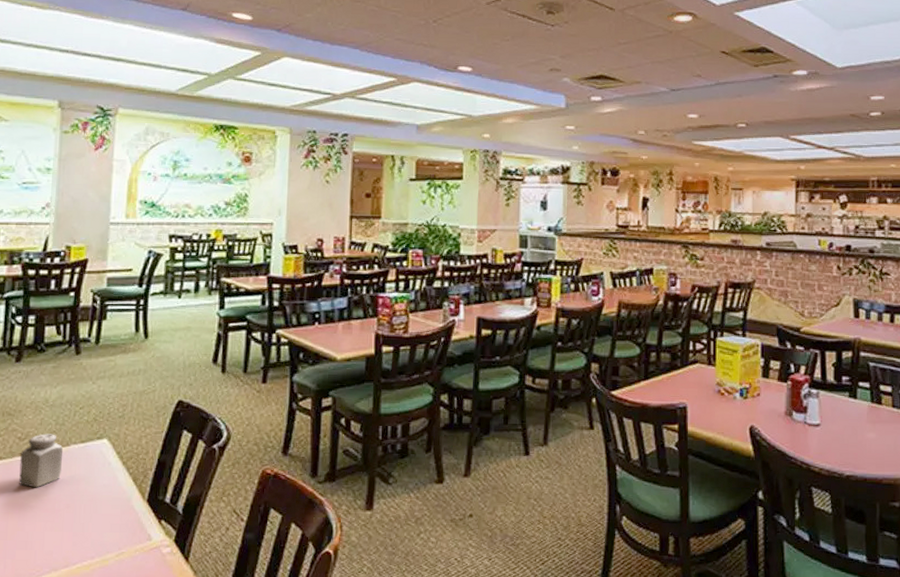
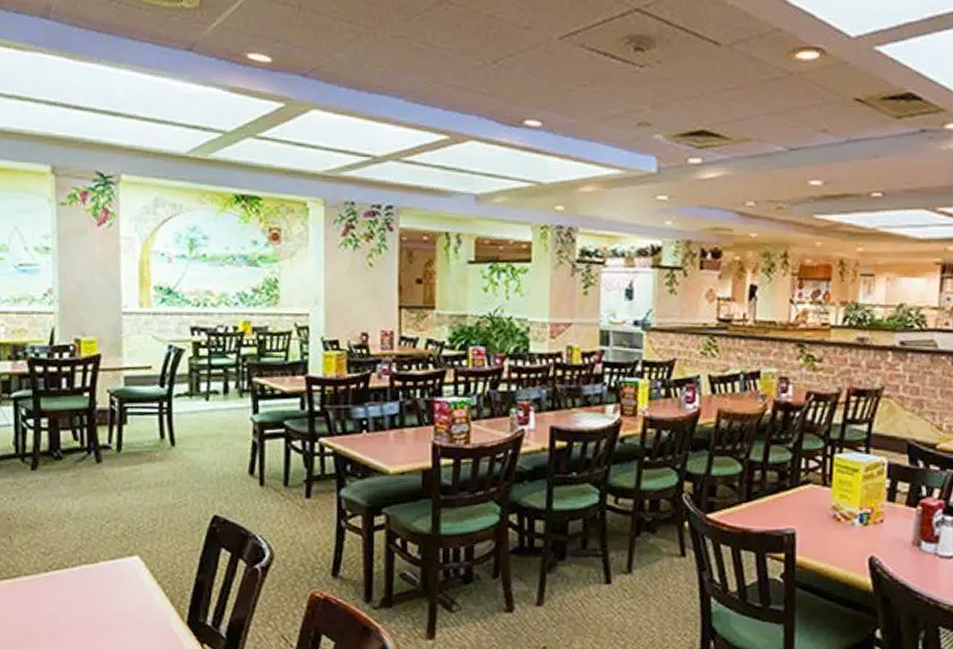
salt shaker: present [19,434,63,488] -> none [46,549,92,607]

